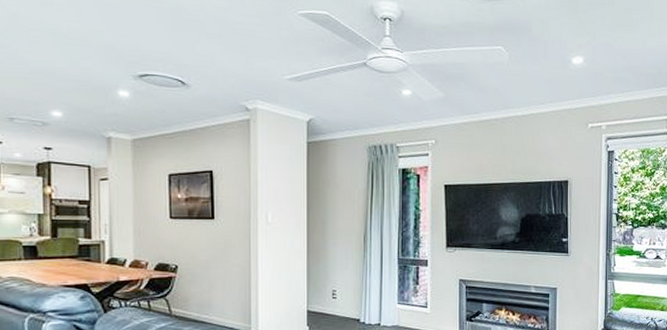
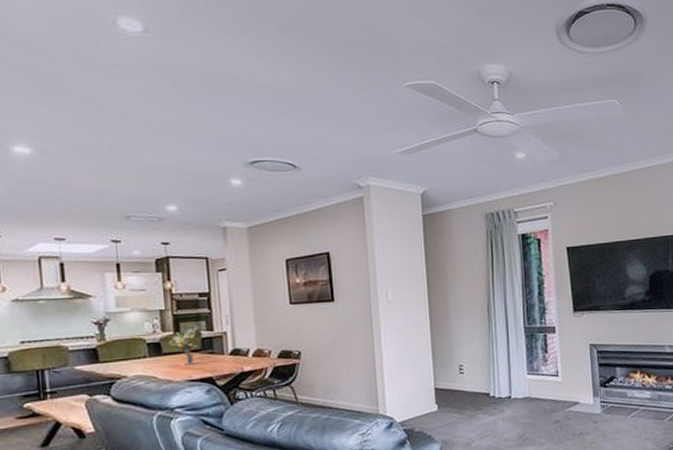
bouquet: none [43,232,78,271] -> present [166,325,200,366]

